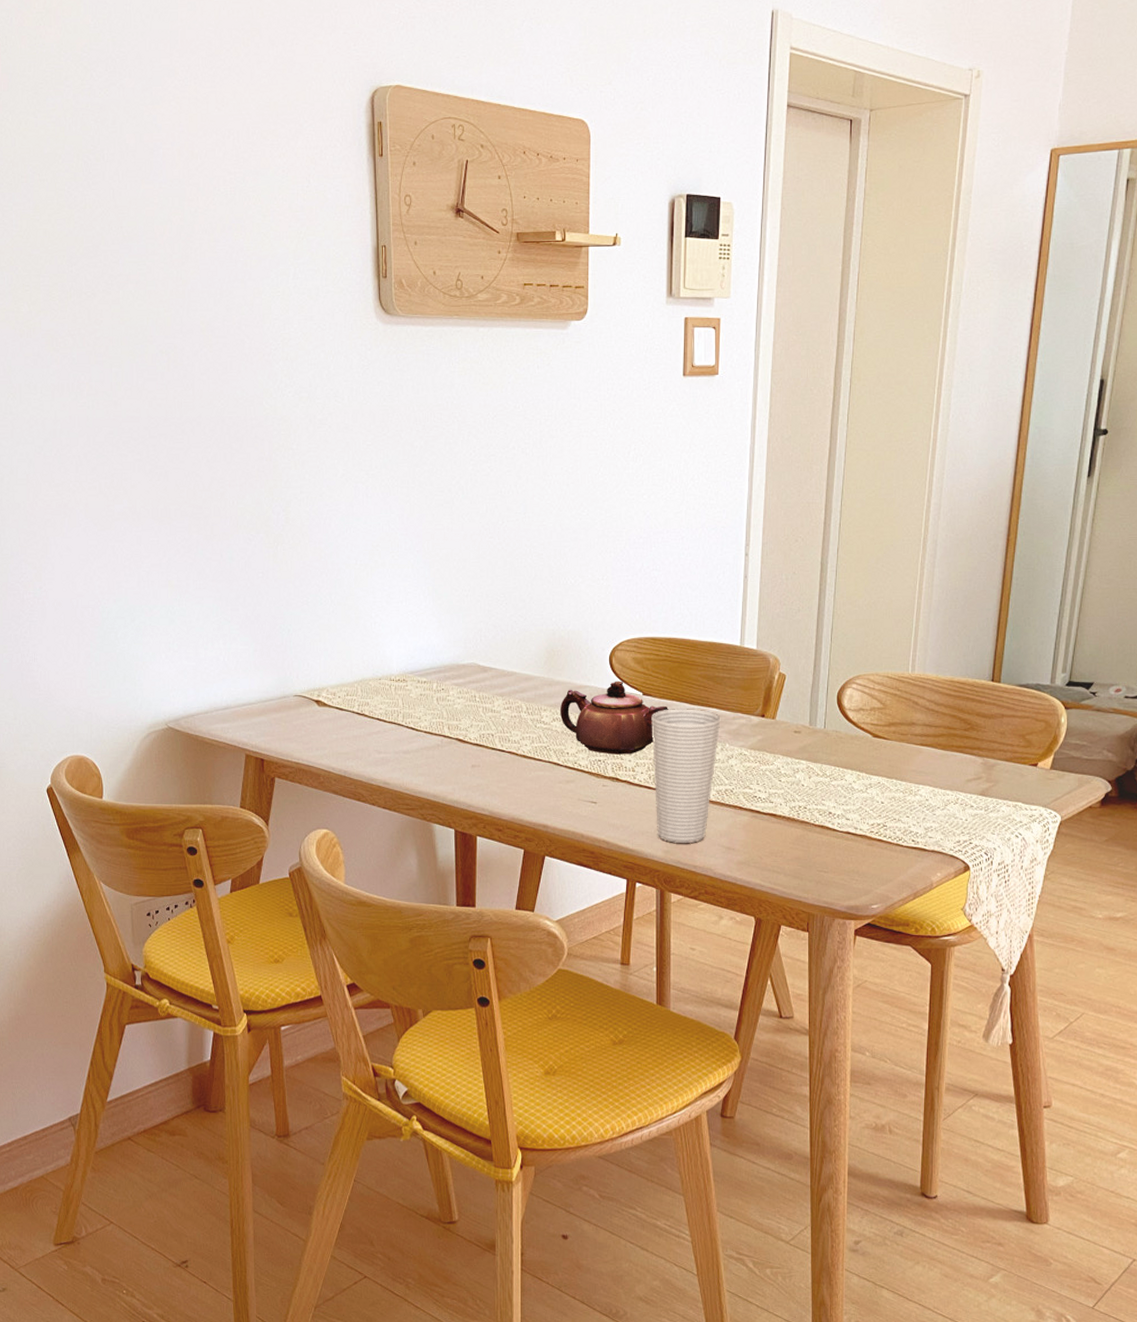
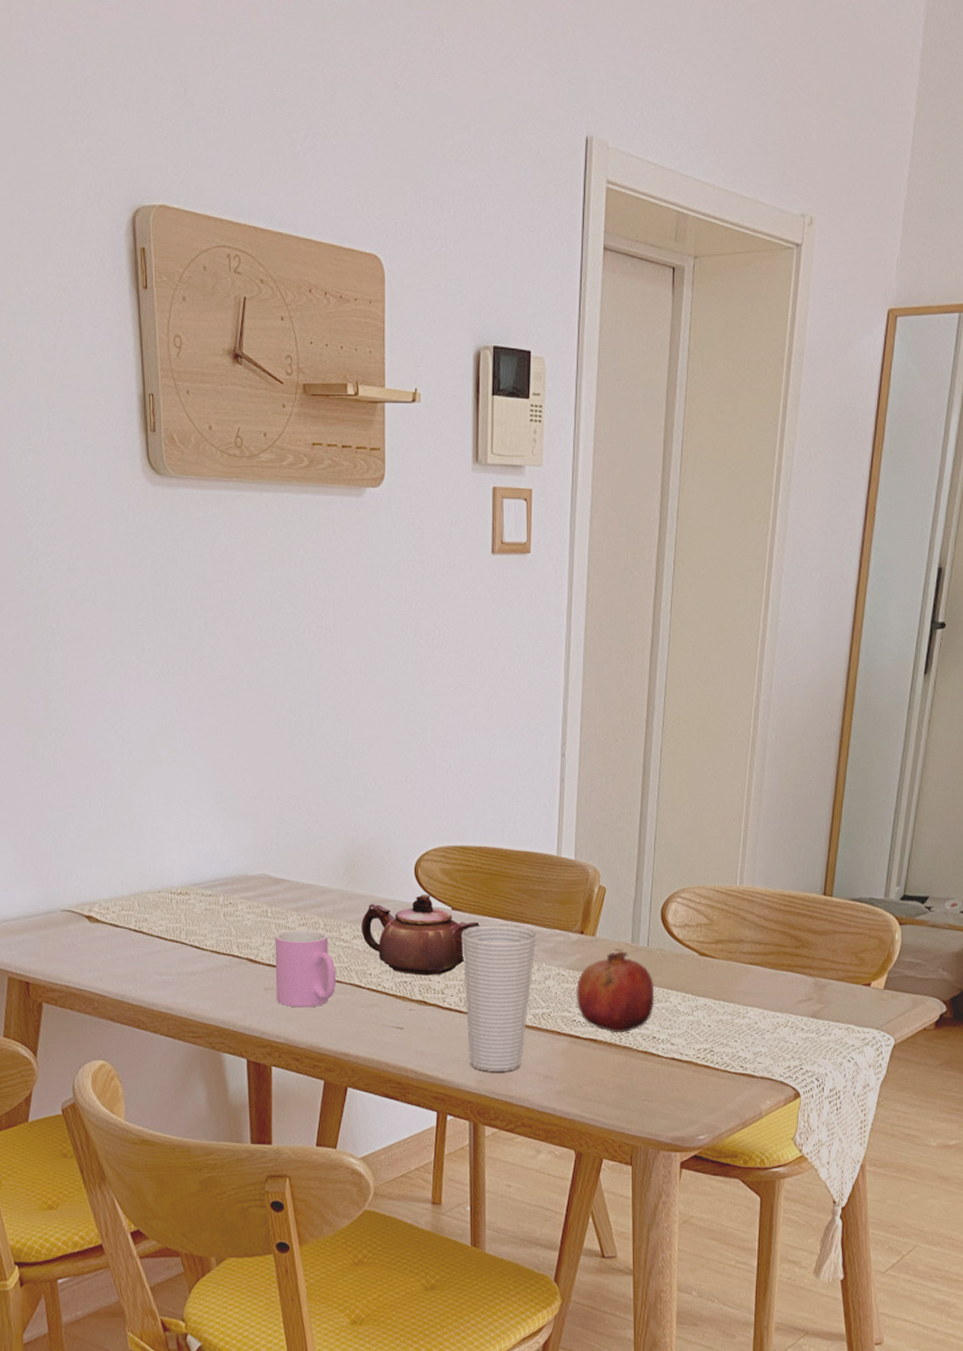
cup: none [482,713,537,783] -> present [274,930,337,1008]
fruit: none [756,732,830,809] -> present [575,950,654,1033]

